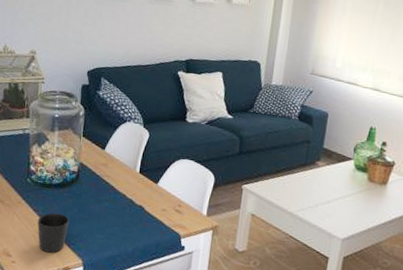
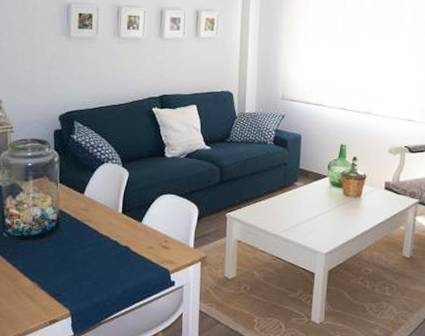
cup: present [37,213,70,253] -> none [17,265,53,307]

